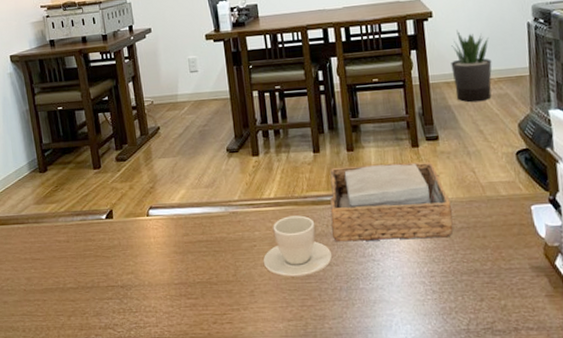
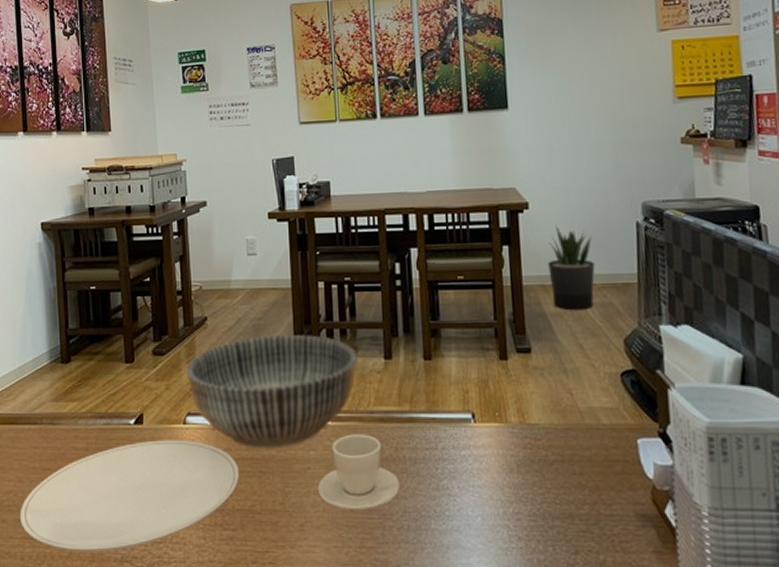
plate: none [17,229,197,324] -> present [19,440,239,553]
bowl: none [145,136,290,233] -> present [186,333,357,449]
napkin holder: present [330,161,454,242] -> none [401,377,545,472]

